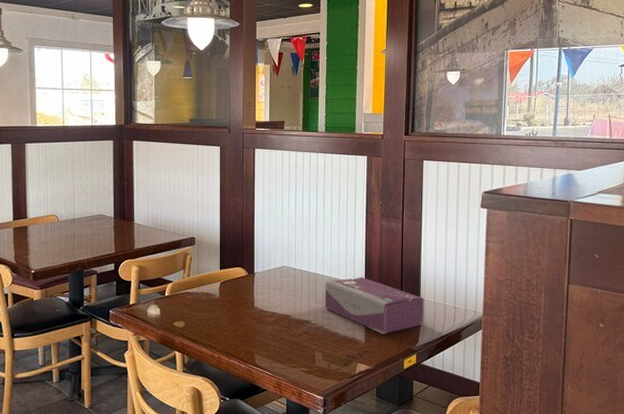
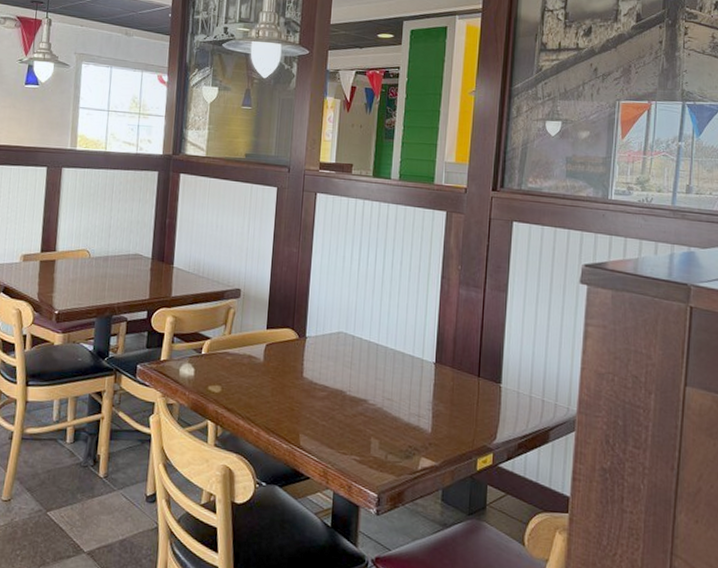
tissue box: present [325,277,425,334] -> none [386,353,506,425]

